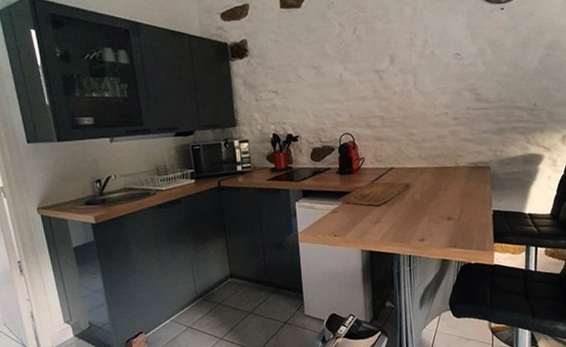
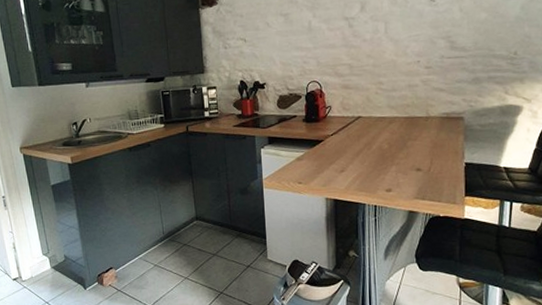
cutting board: present [338,181,411,206] -> none [303,130,379,154]

